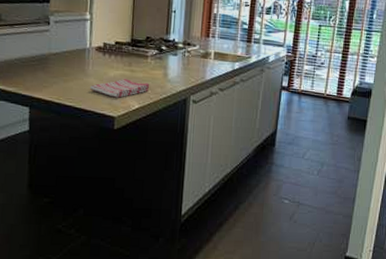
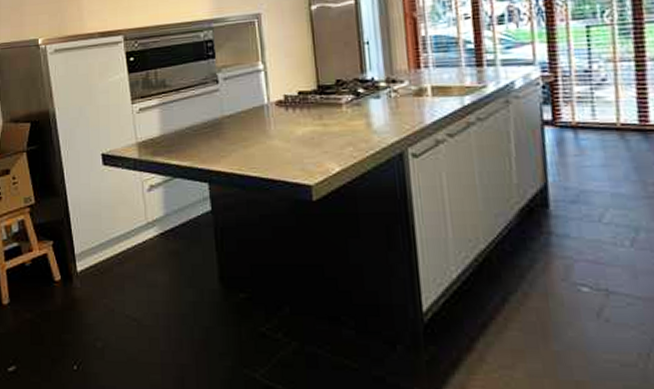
dish towel: present [89,78,150,98] -> none [274,135,351,161]

